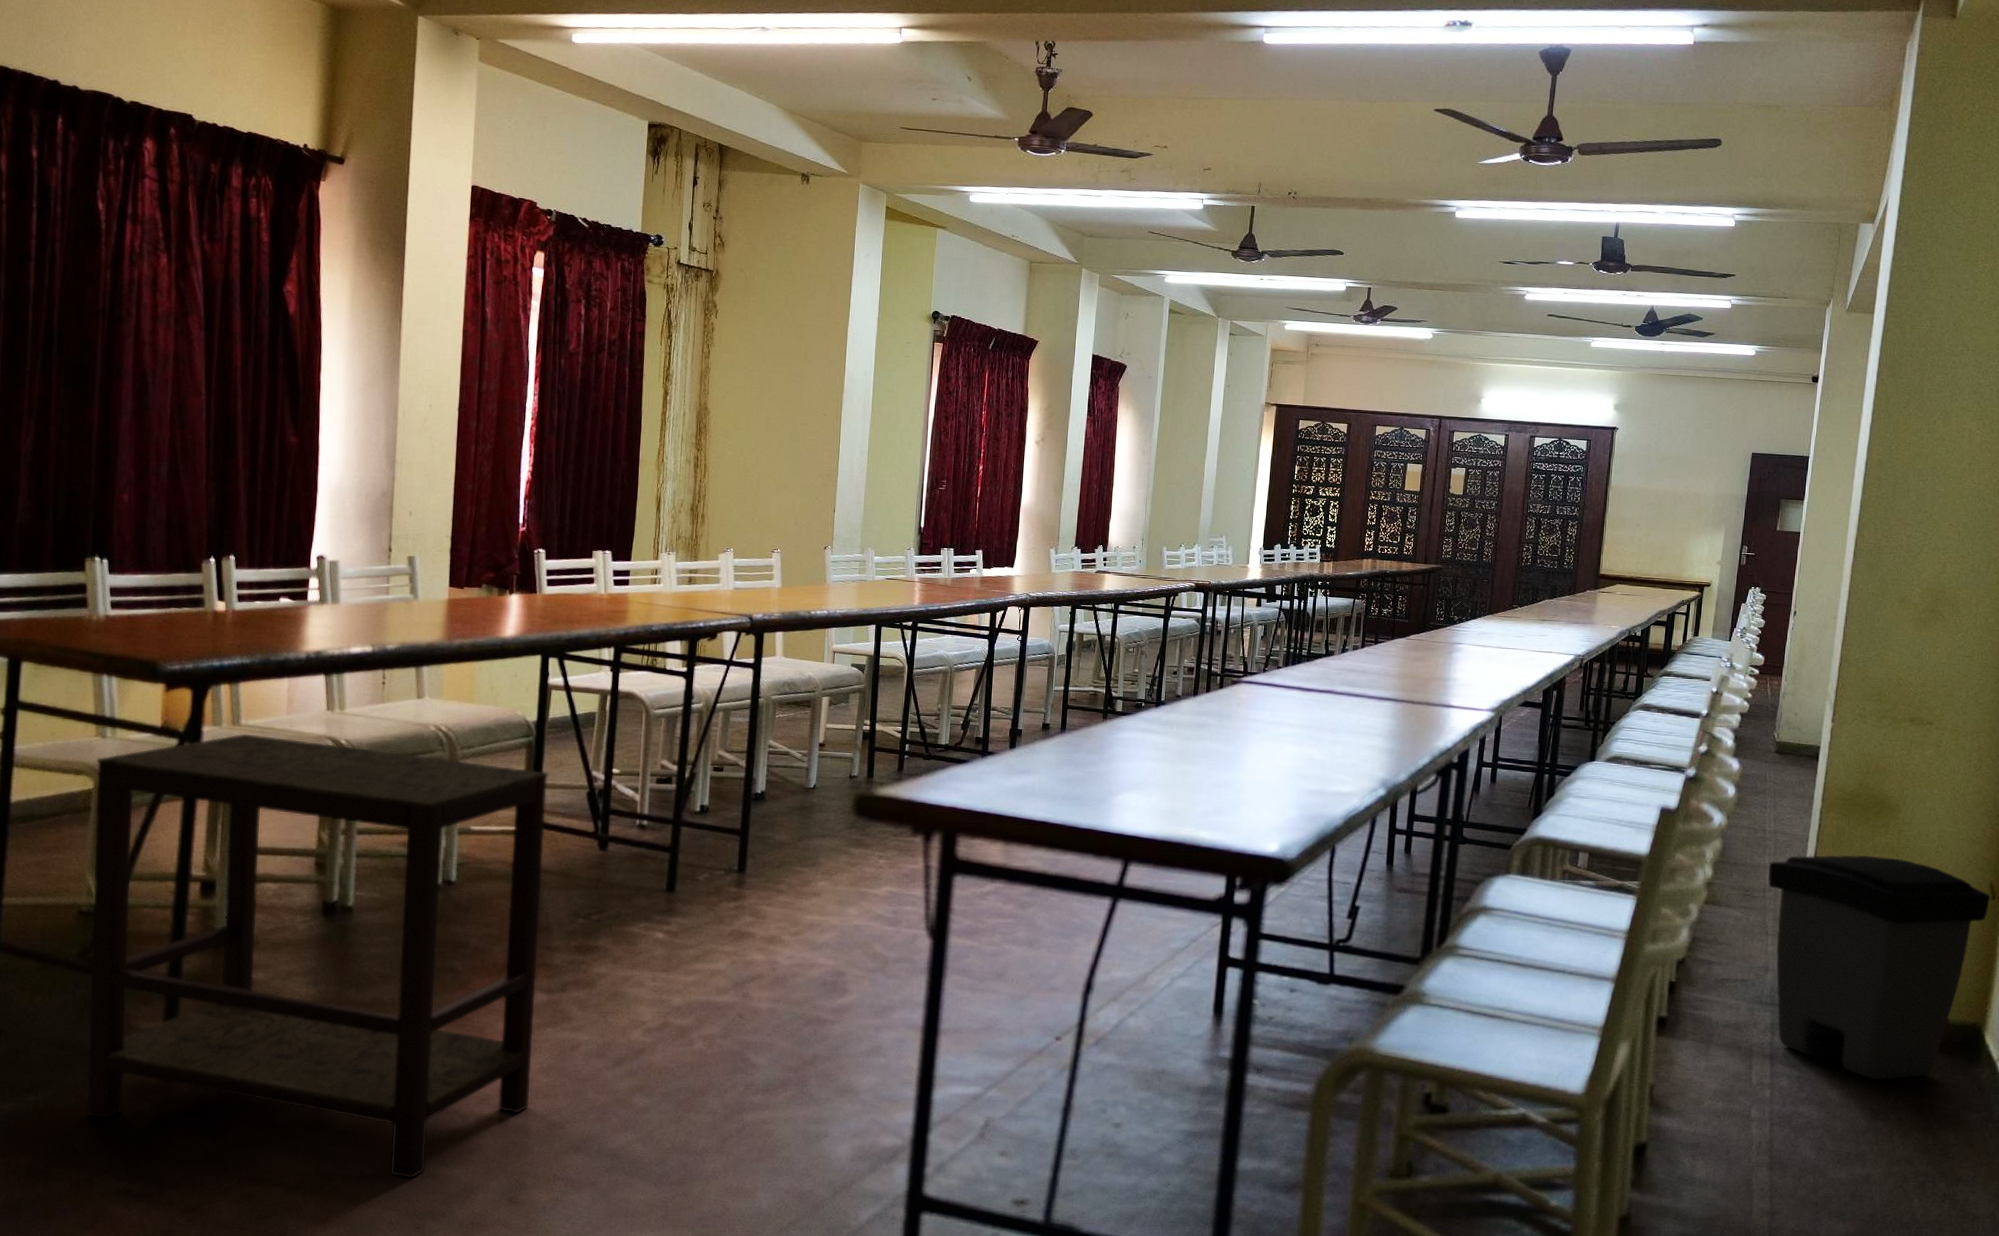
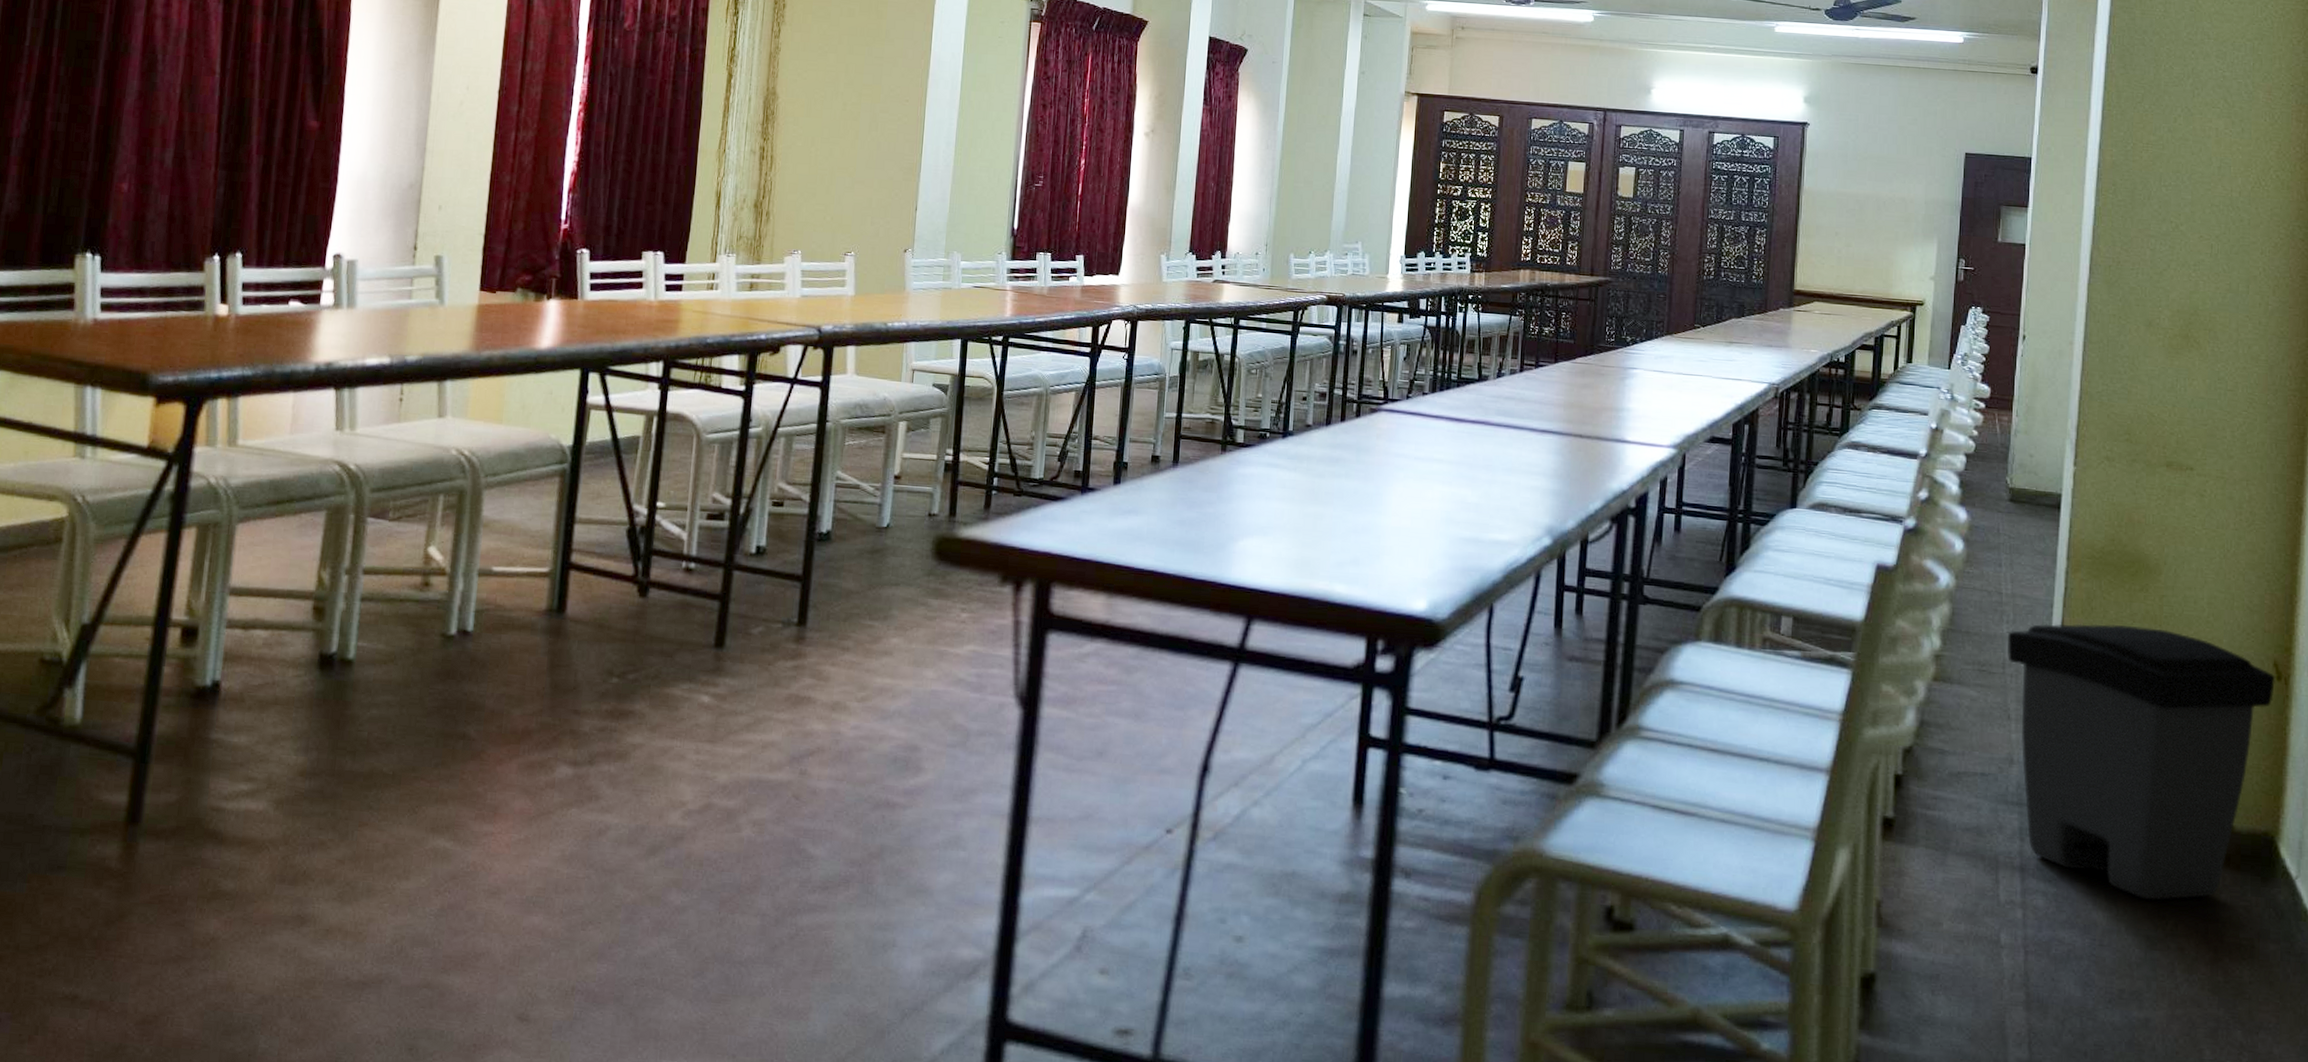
side table: present [86,732,549,1179] -> none [34,454,584,989]

